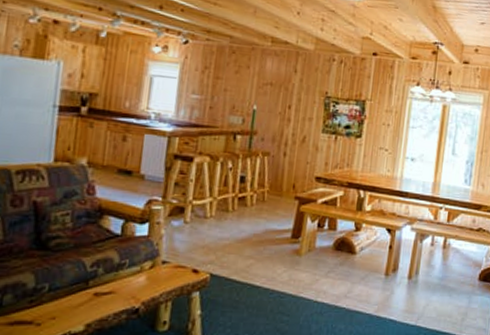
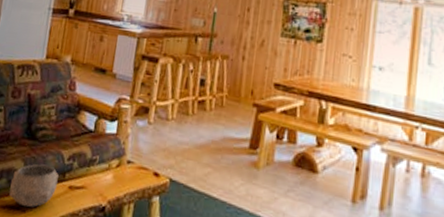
bowl: none [17,274,80,321] -> present [9,164,59,208]

